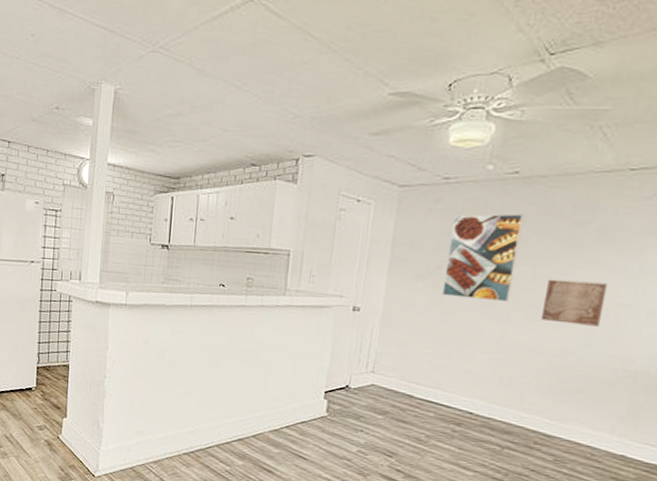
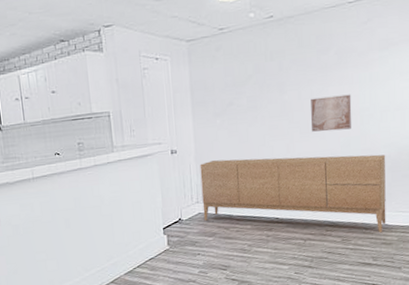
sideboard: none [376,328,642,464] -> present [200,154,386,233]
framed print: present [441,213,524,303] -> none [234,50,286,127]

